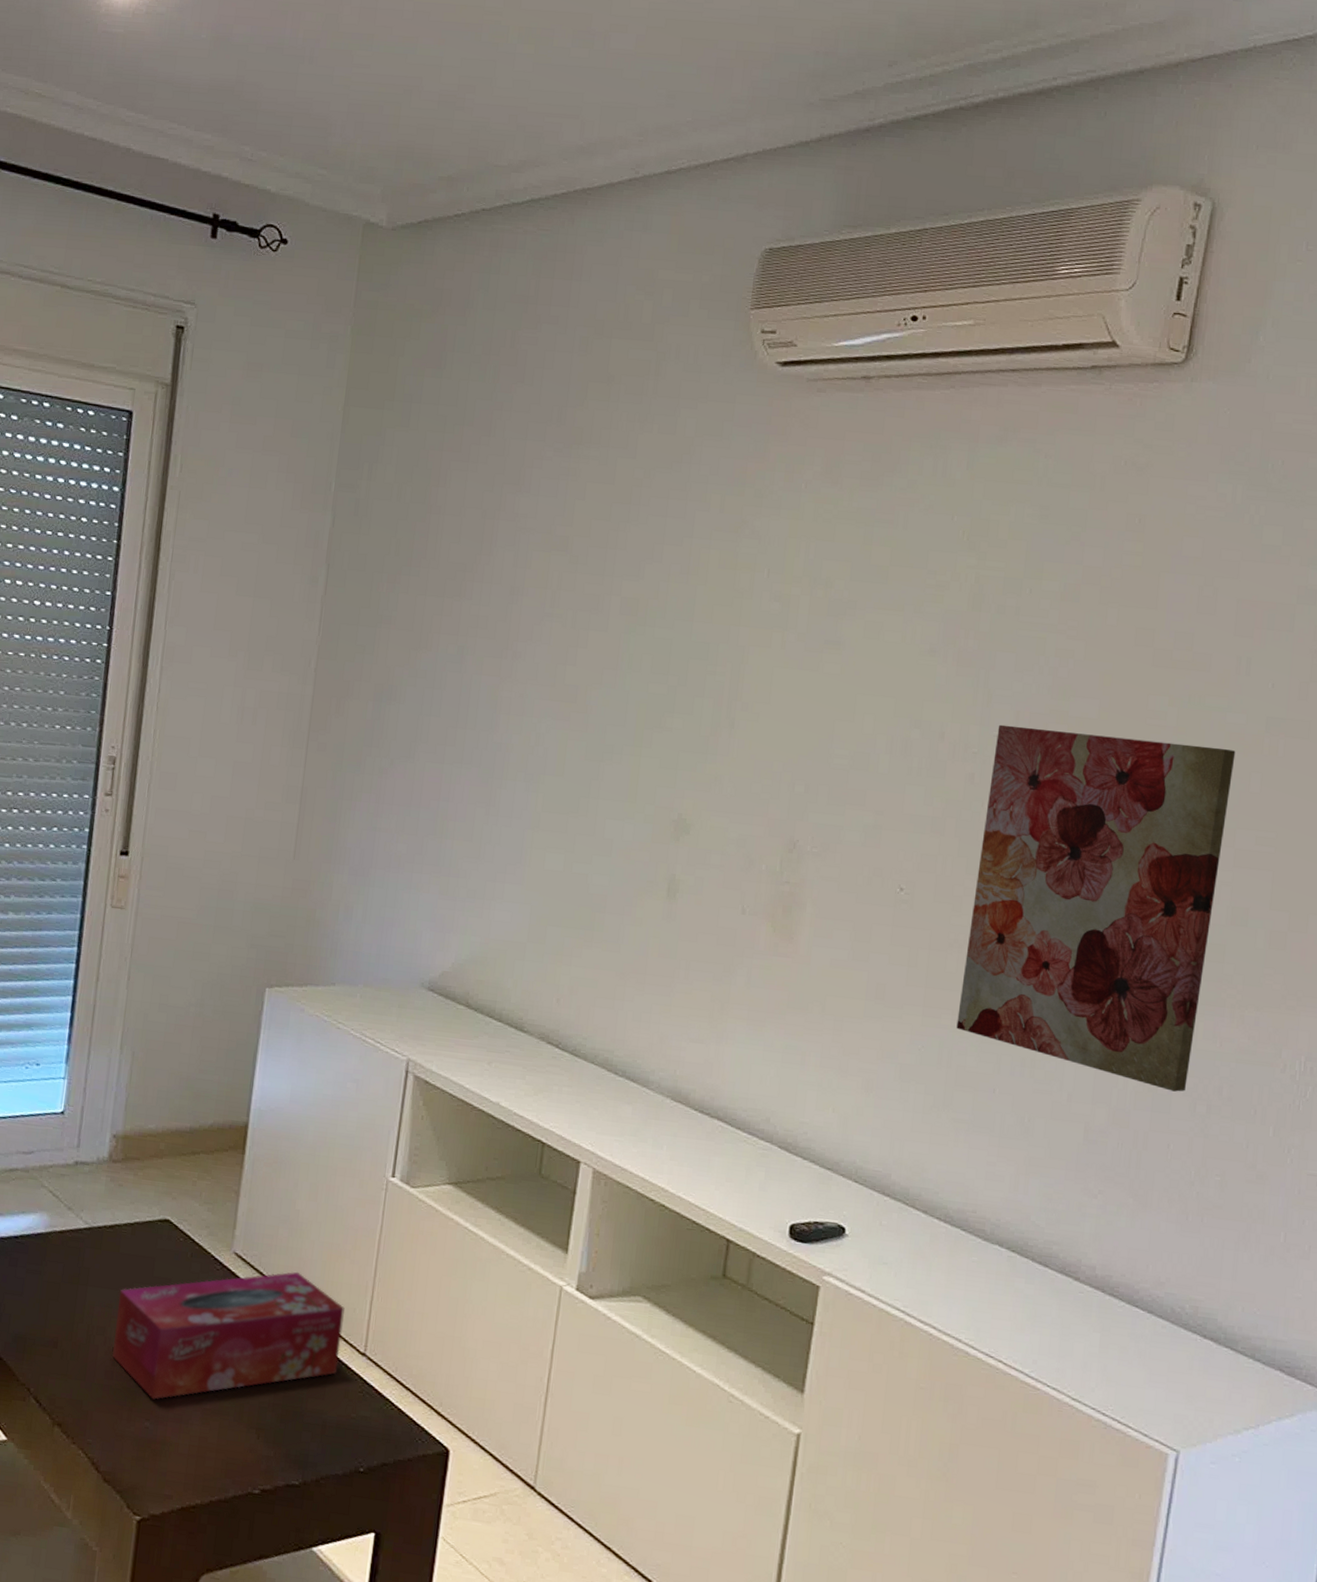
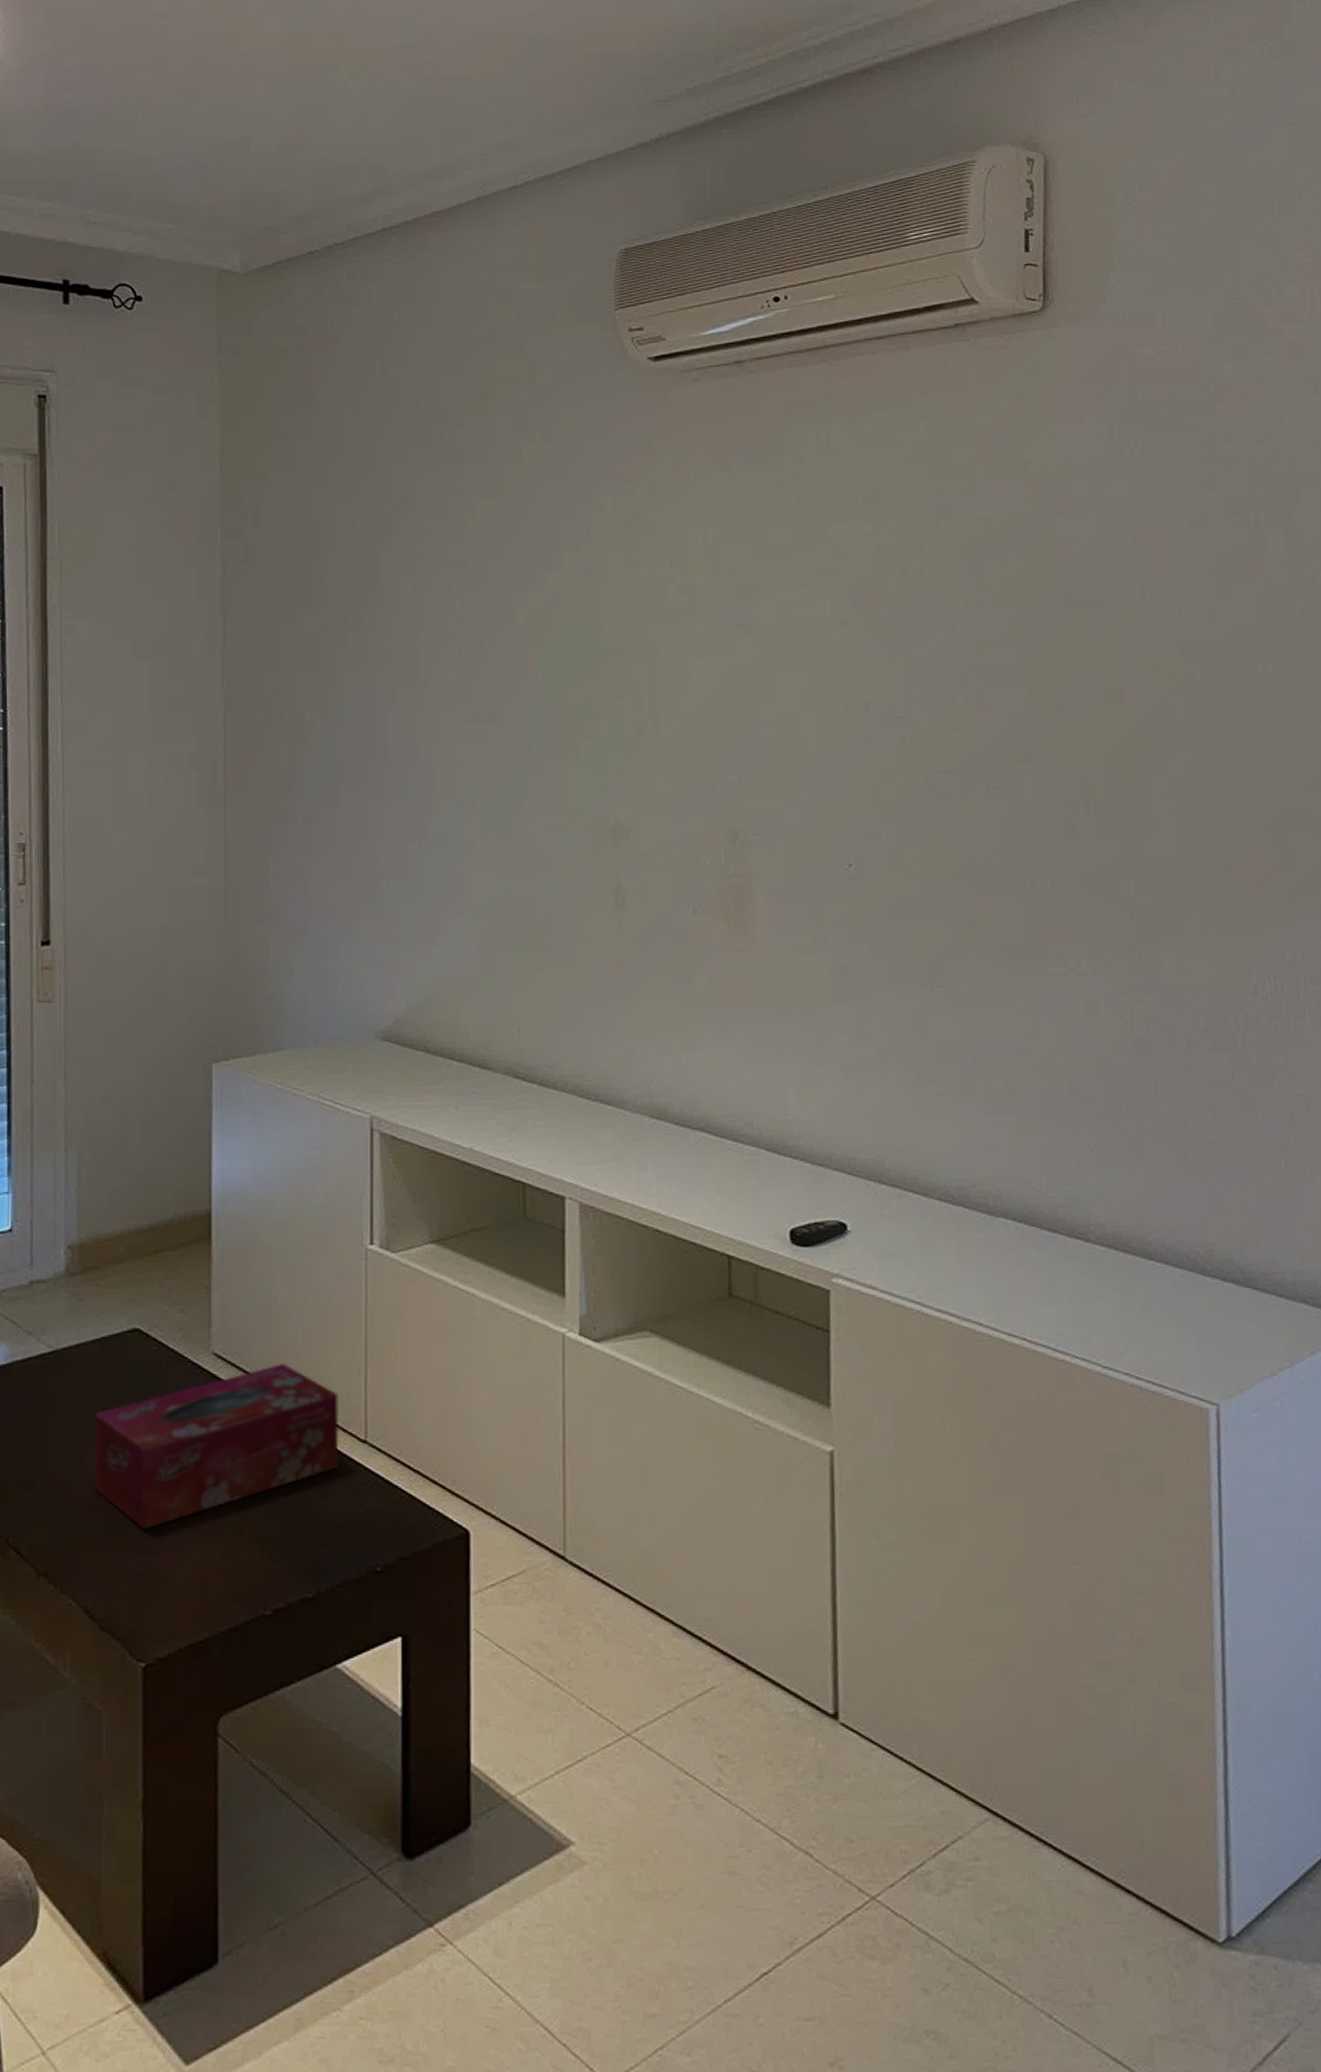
wall art: present [956,724,1236,1092] -> none [920,679,1164,1031]

